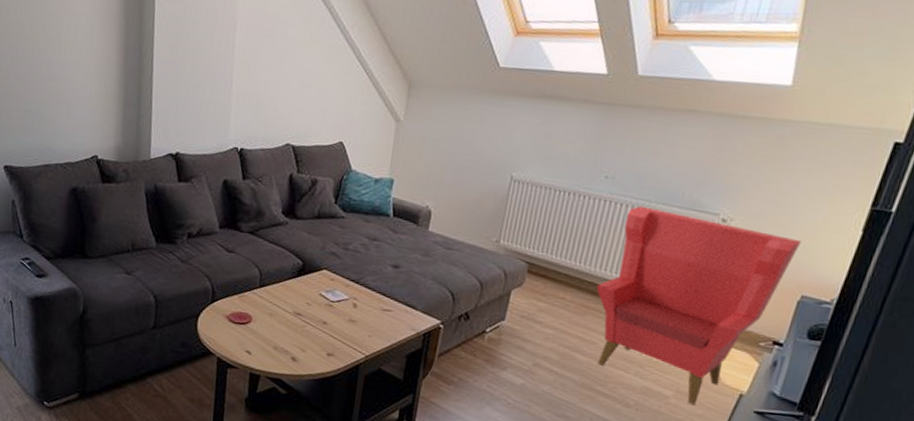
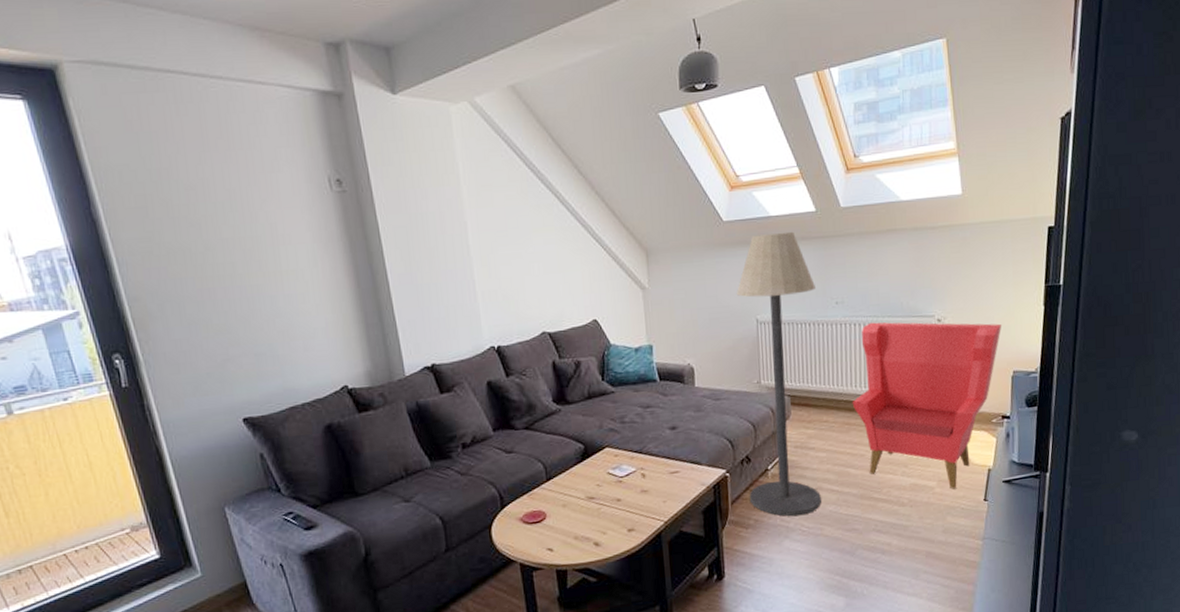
floor lamp: none [459,88,587,387] -> present [736,231,821,517]

